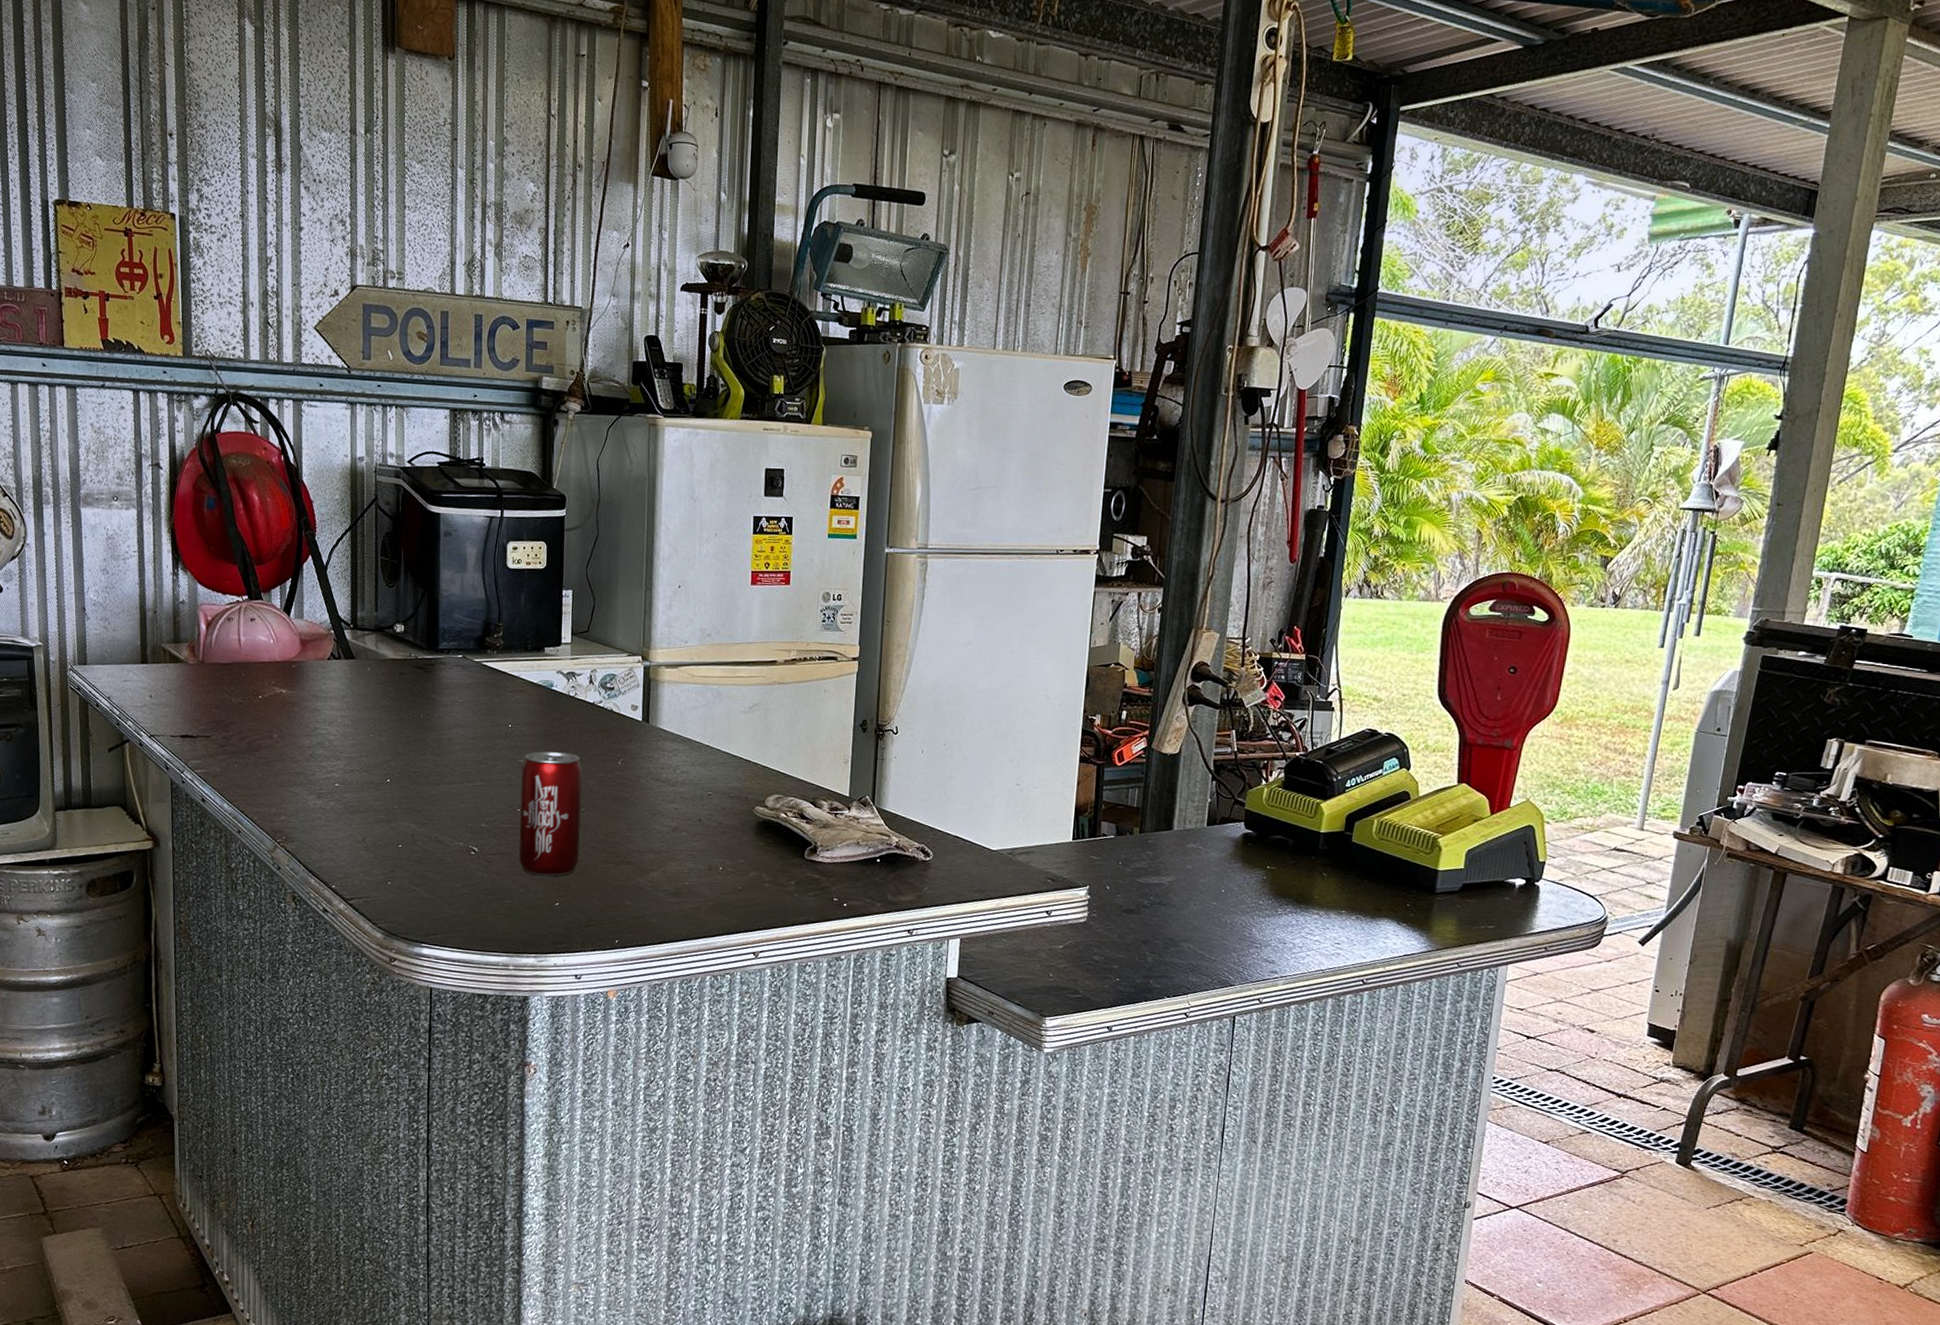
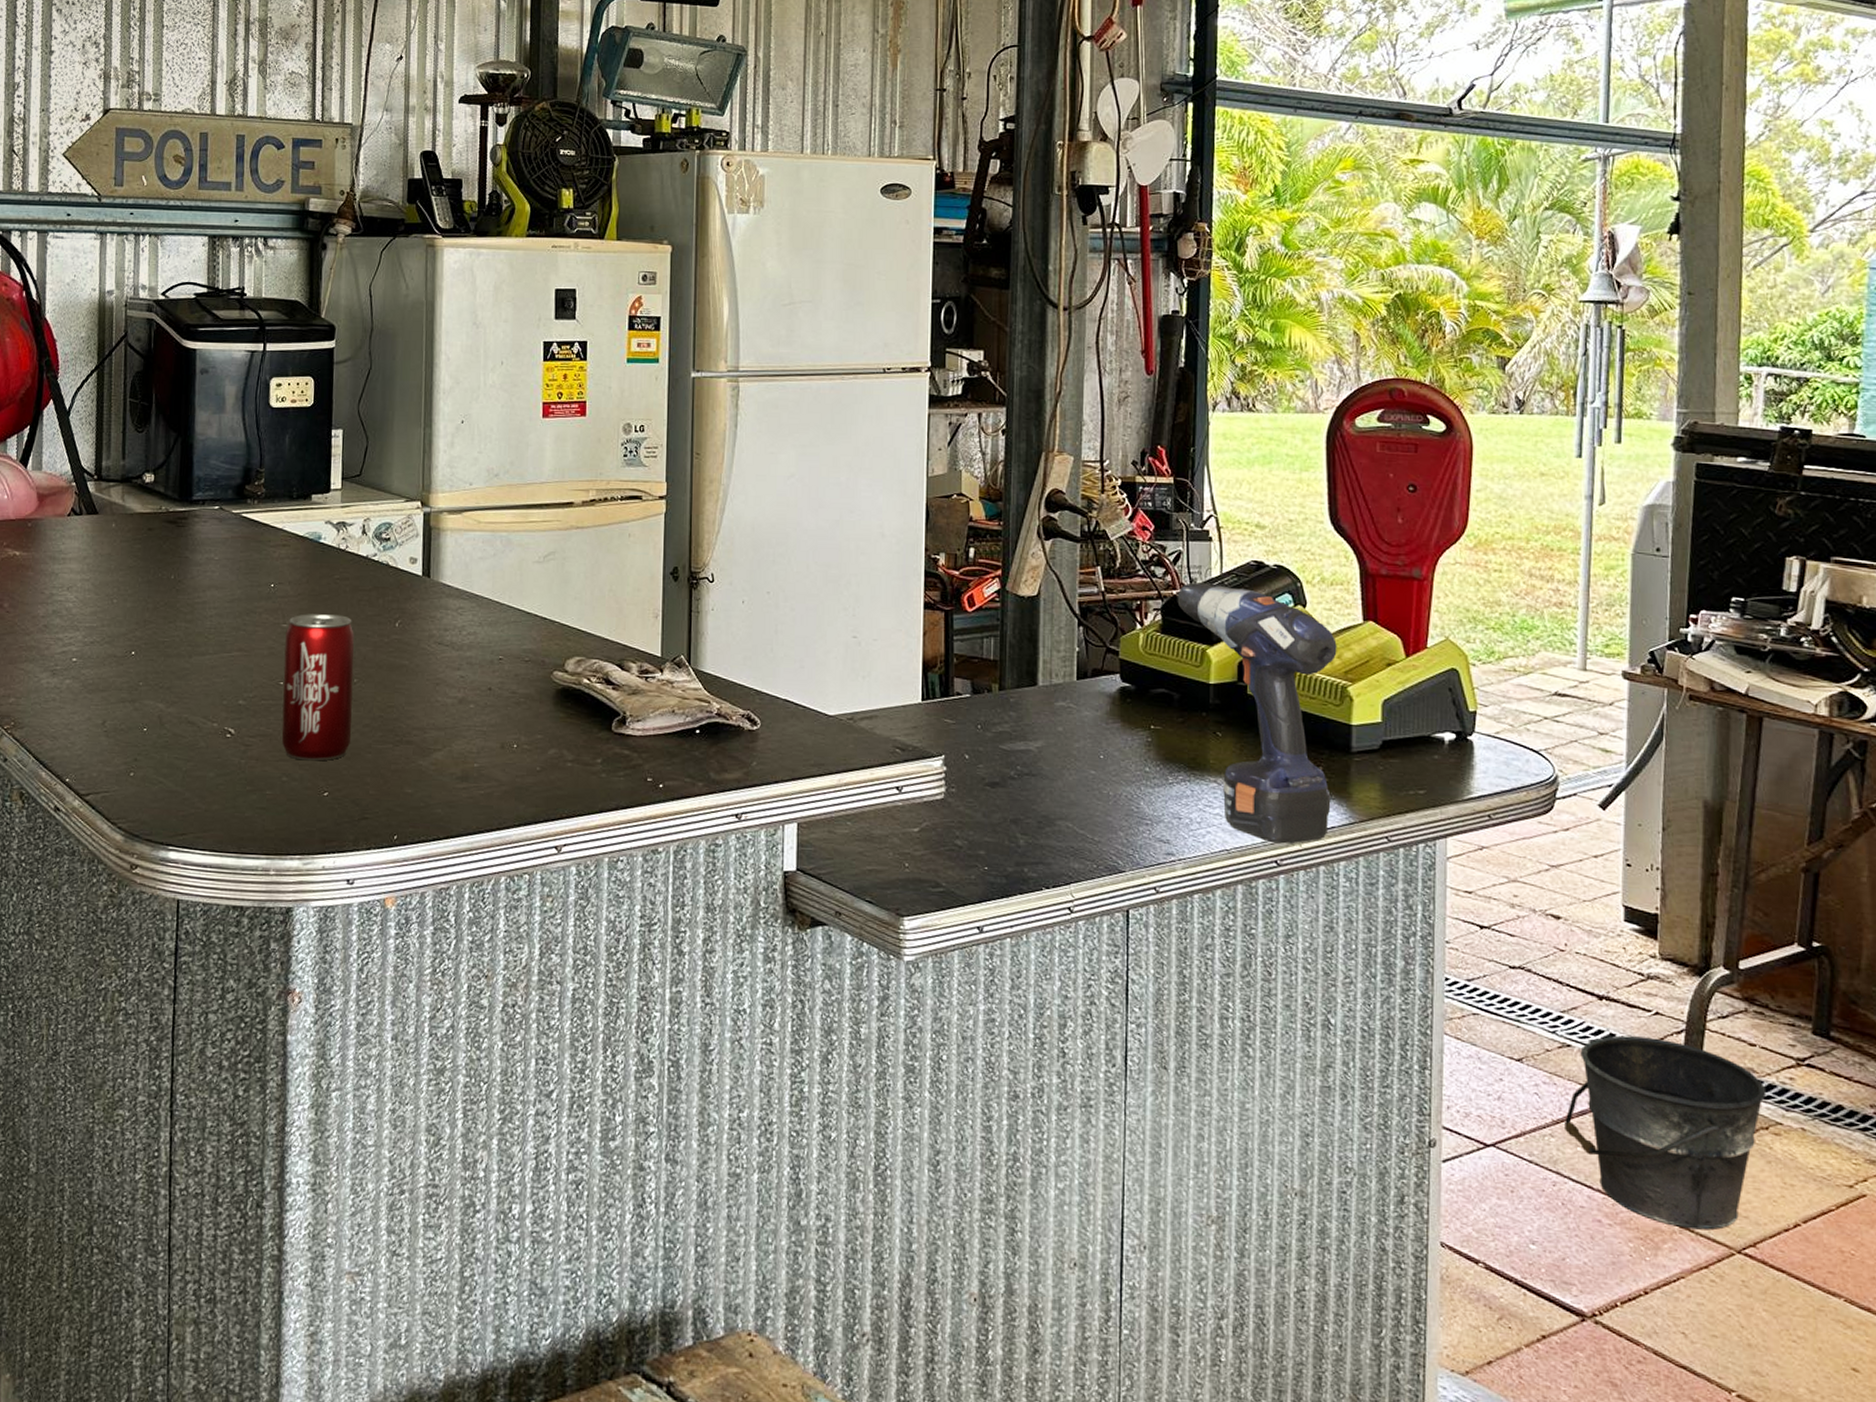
power drill: none [1299,746,1433,967] -> present [1177,582,1337,845]
bucket: none [1576,1125,1745,1276] -> present [1565,1035,1767,1230]

